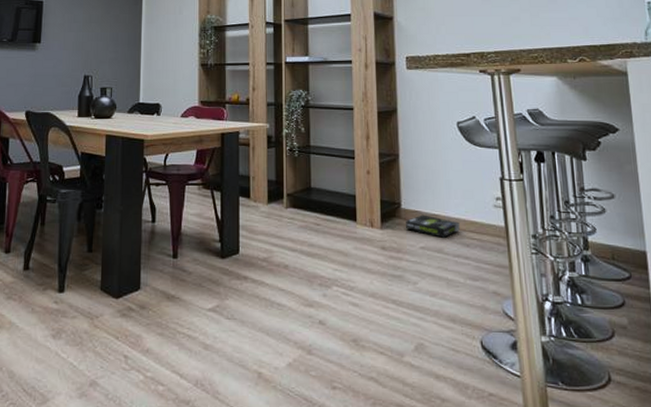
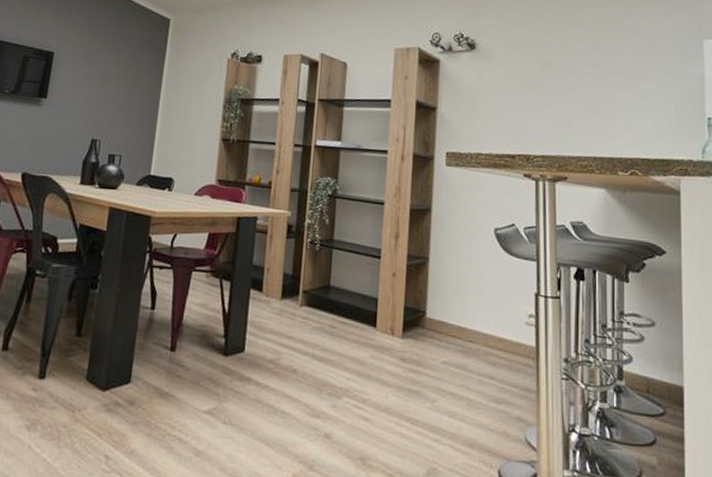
box: present [406,214,460,238] -> none [429,326,487,354]

